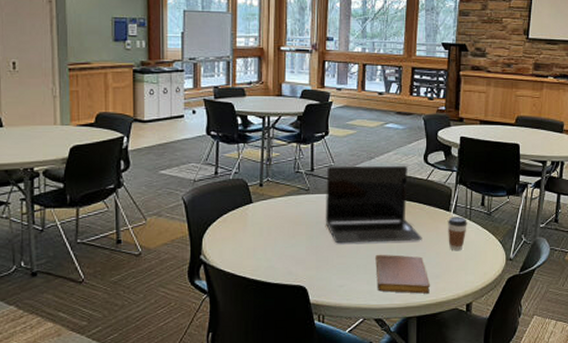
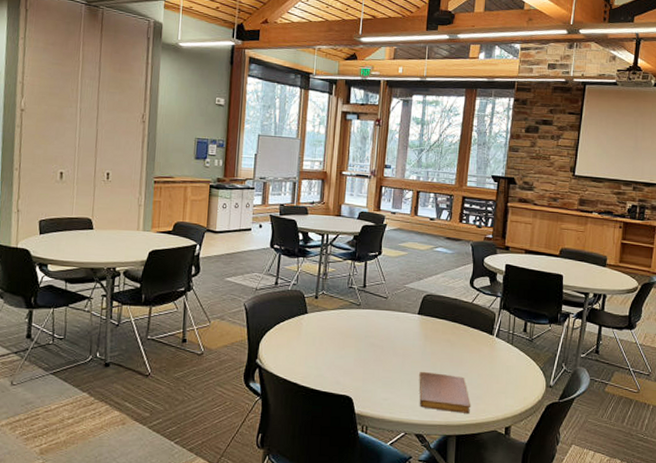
laptop: present [325,165,422,244] -> none [373,284,465,362]
coffee cup: present [448,216,467,251] -> none [490,340,509,375]

